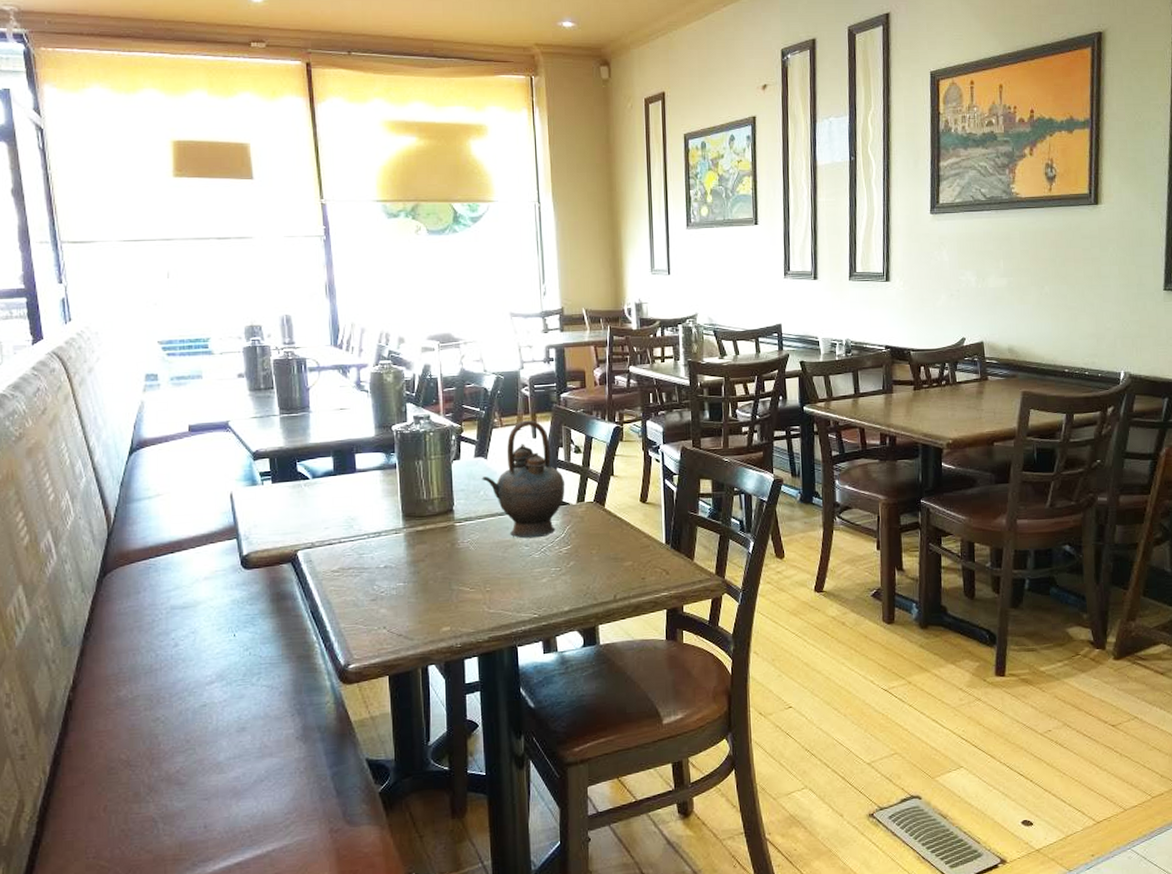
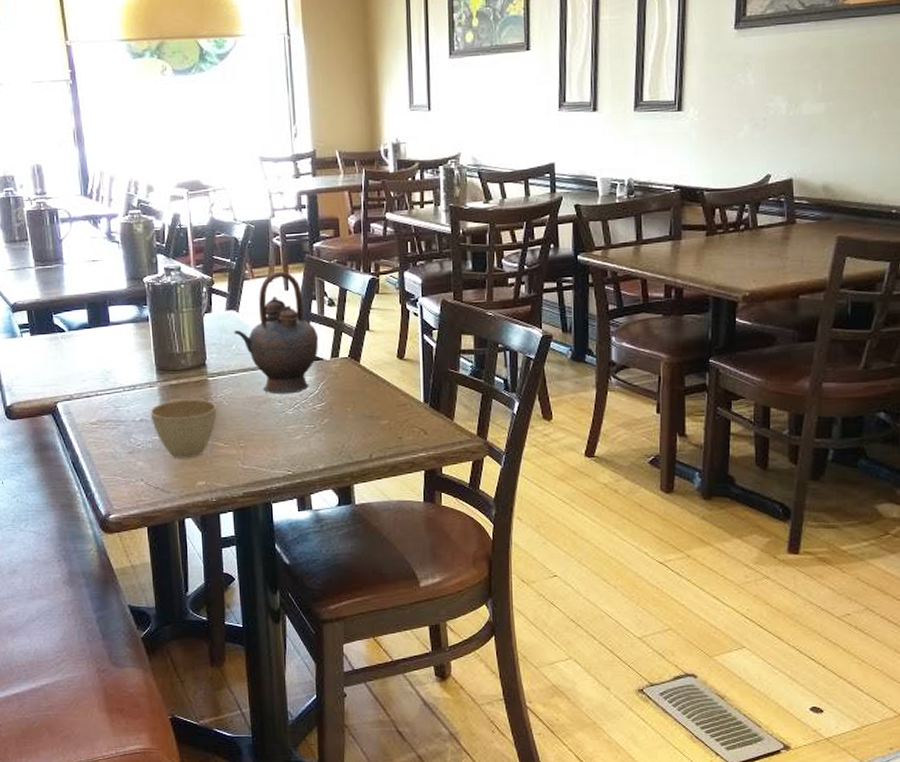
cup: none [395,544,464,604] -> present [150,399,217,458]

